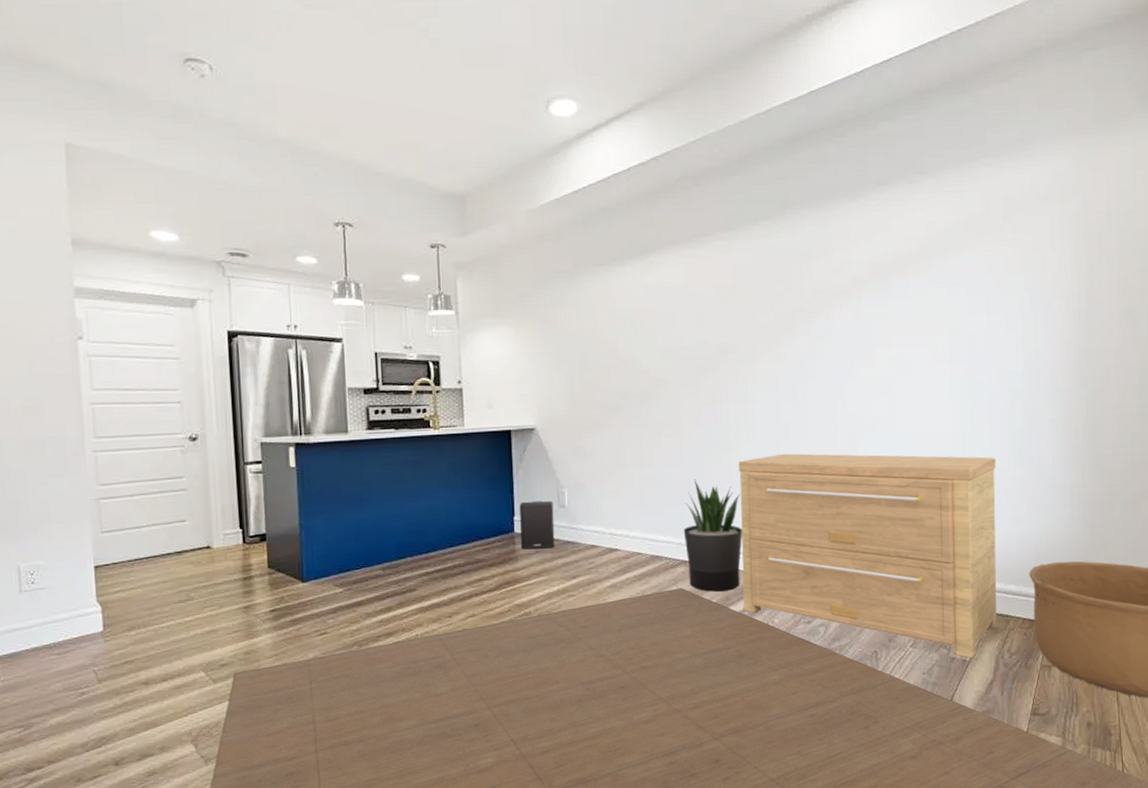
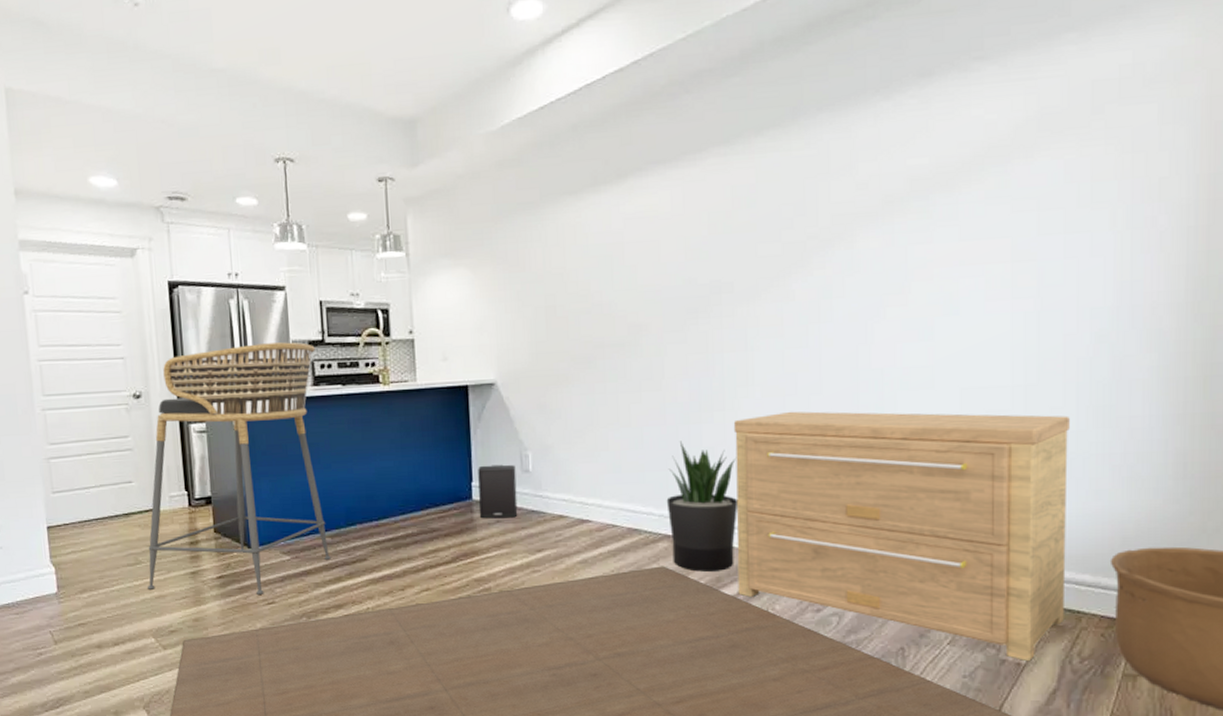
bar stool: none [199,389,382,626] -> present [148,342,331,595]

